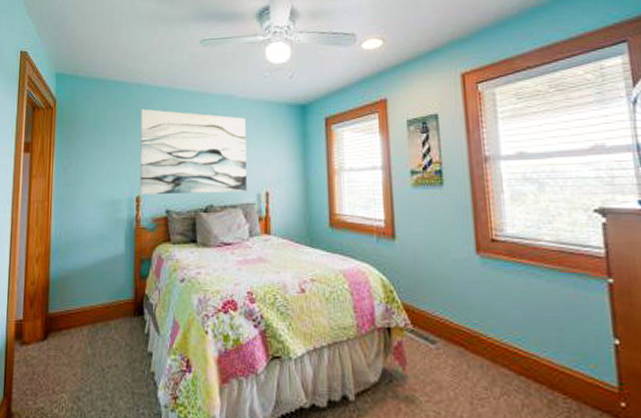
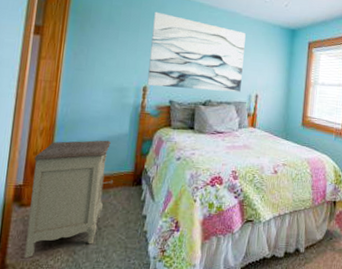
nightstand: none [29,263,113,405] -> present [24,140,113,258]

